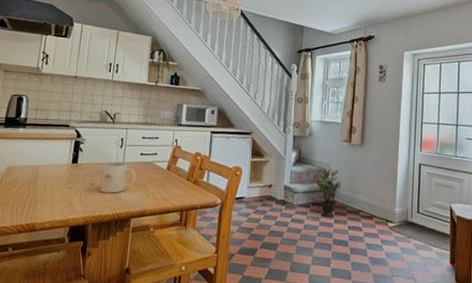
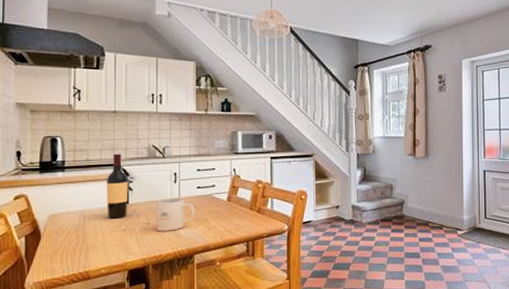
wine bottle: none [57,115,80,176] -> present [107,153,128,219]
potted plant: present [315,167,341,216] -> none [383,182,409,230]

